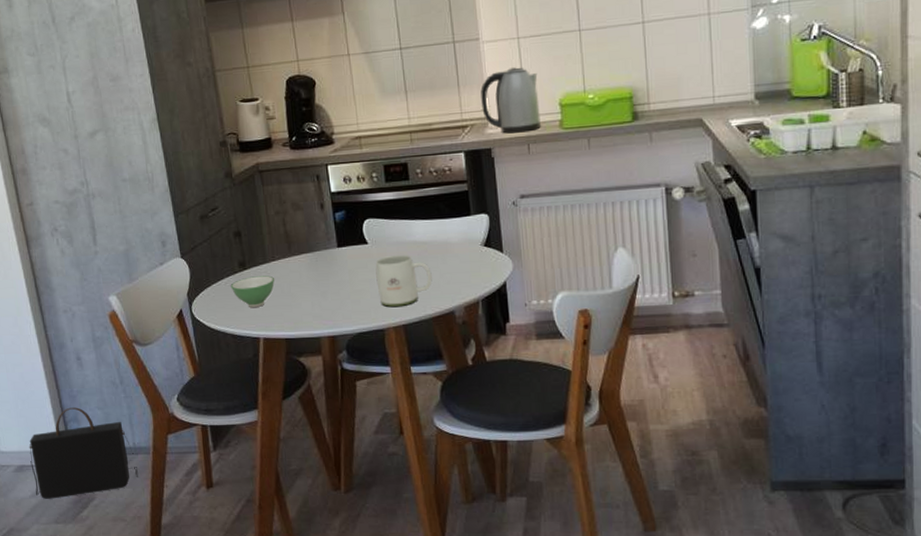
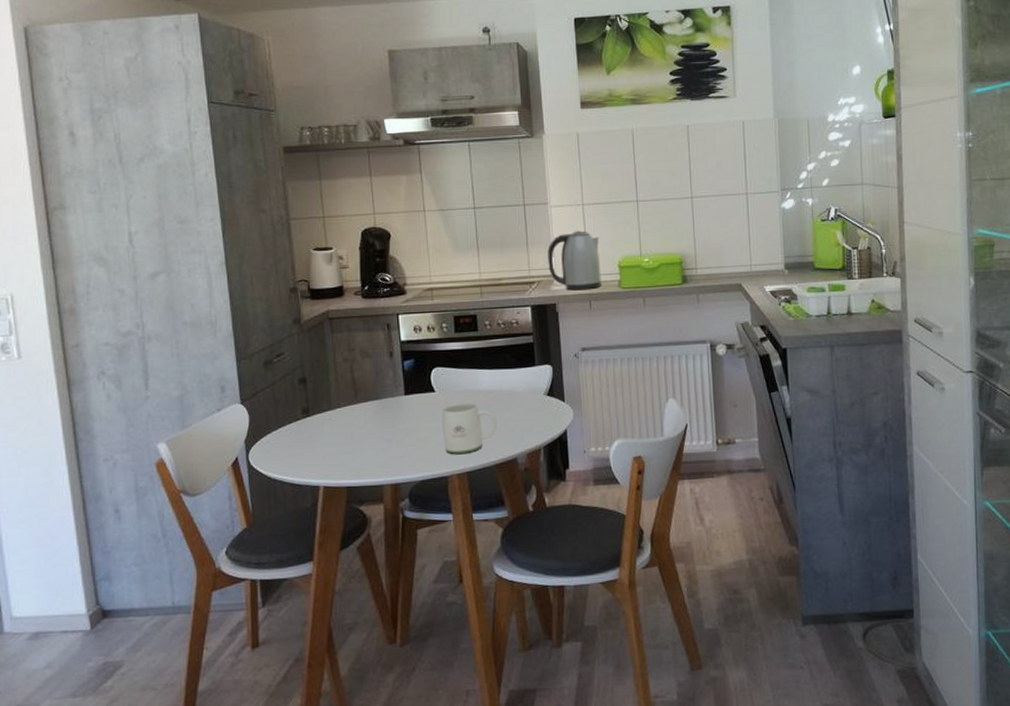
shopping bag: present [29,407,138,499] -> none [48,564,175,670]
bowl: present [230,275,275,308] -> none [292,423,339,456]

